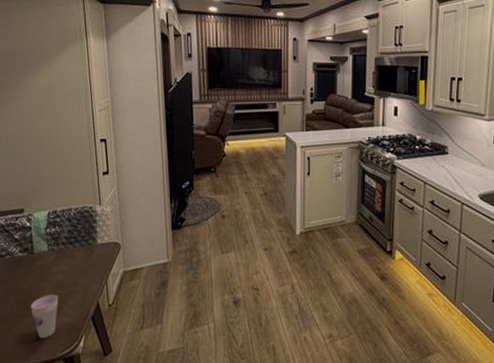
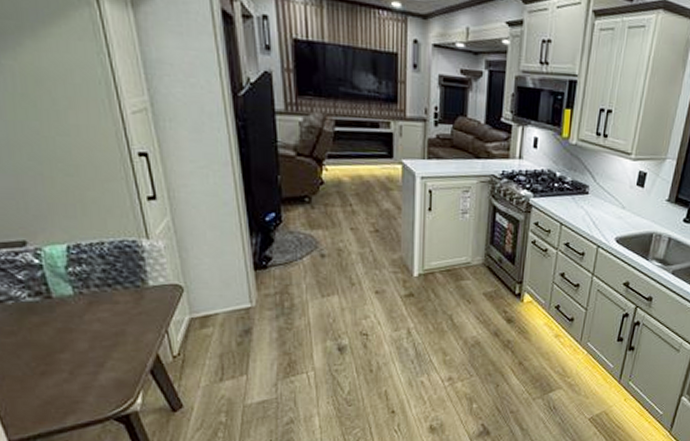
cup: present [31,295,59,339] -> none [57,347,100,398]

